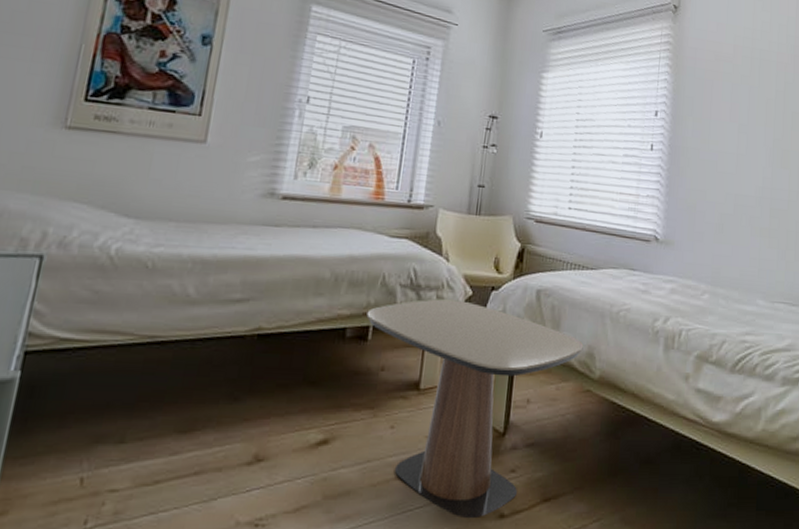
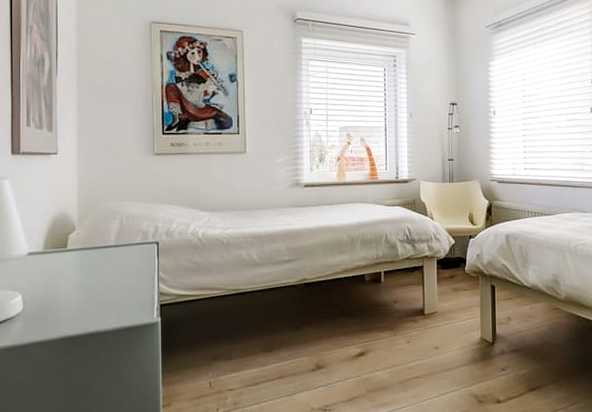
side table: present [366,299,584,519] -> none [378,248,549,404]

